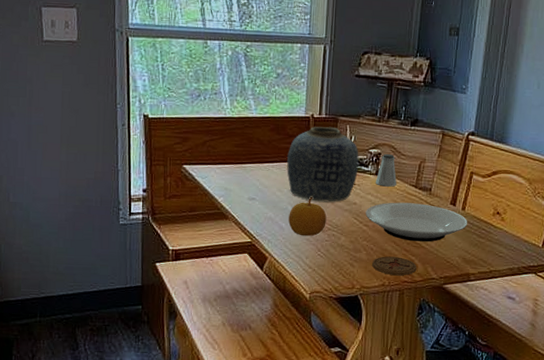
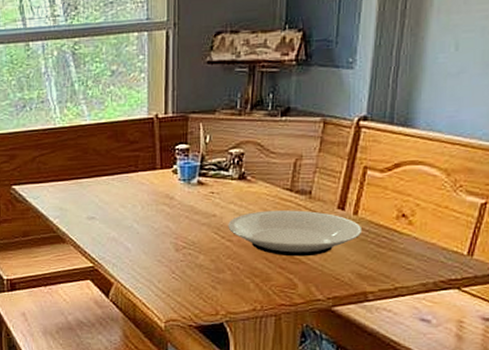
vase: present [287,126,359,202] -> none [129,126,216,216]
fruit: present [288,197,327,237] -> none [135,211,180,257]
coaster: present [372,256,417,275] -> none [240,276,297,297]
saltshaker: present [376,154,397,187] -> none [239,153,267,193]

